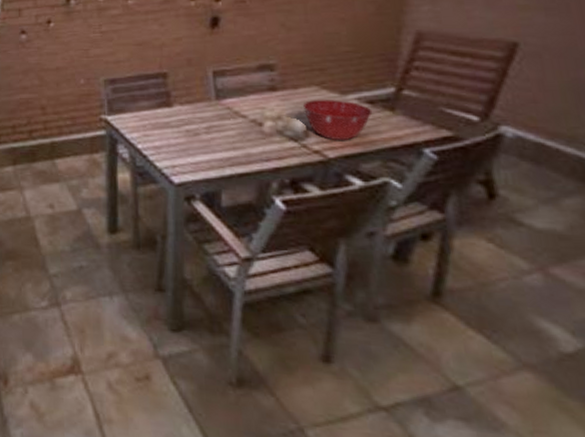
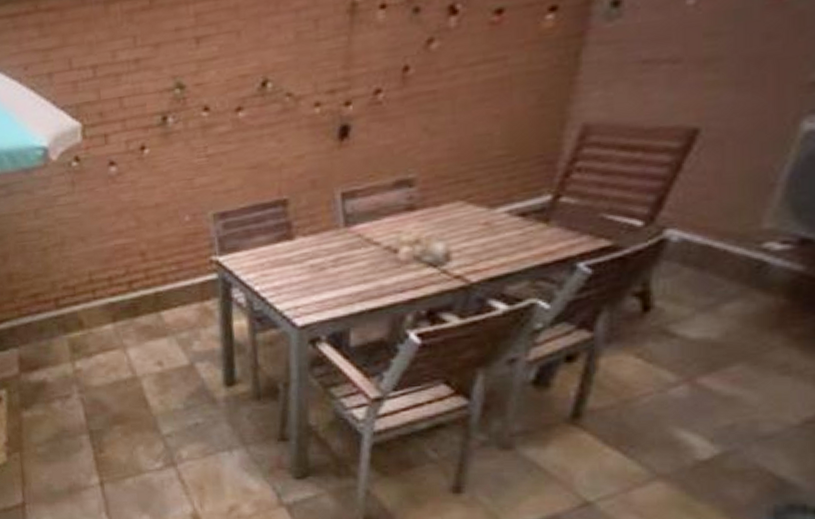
mixing bowl: present [302,99,373,141] -> none [444,215,524,263]

